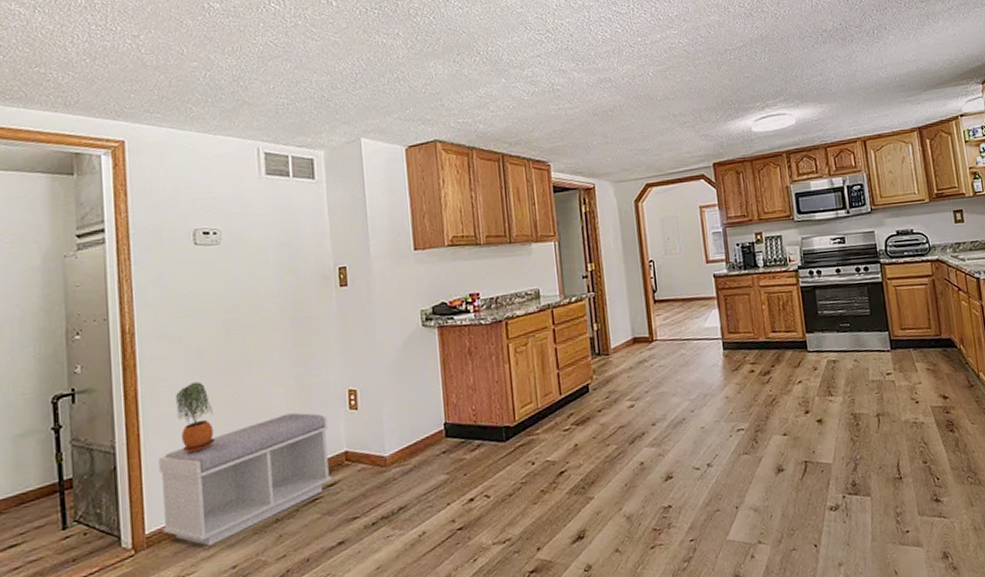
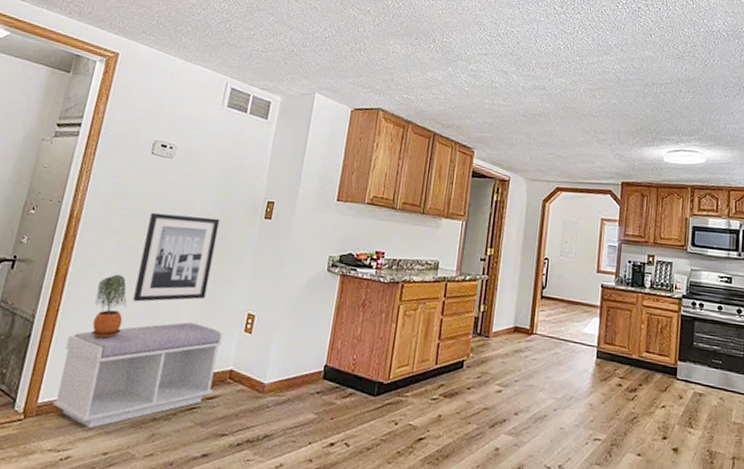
wall art: none [212,298,298,406] -> present [133,212,220,302]

